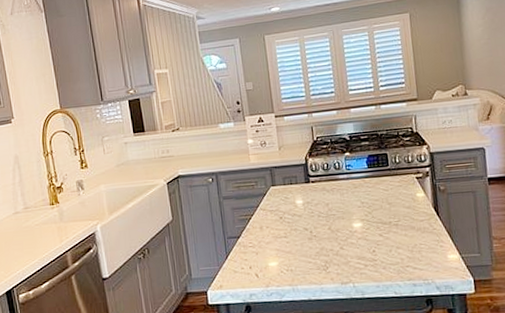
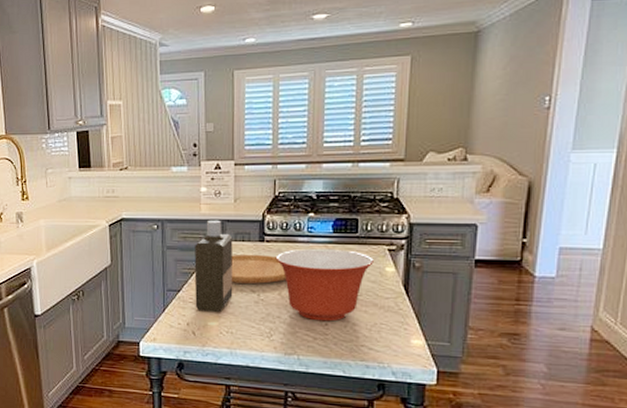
bottle: none [248,167,288,254] -> present [194,220,233,313]
cutting board: none [282,194,334,224] -> present [231,254,286,284]
mixing bowl: none [321,182,406,249] -> present [275,248,374,322]

